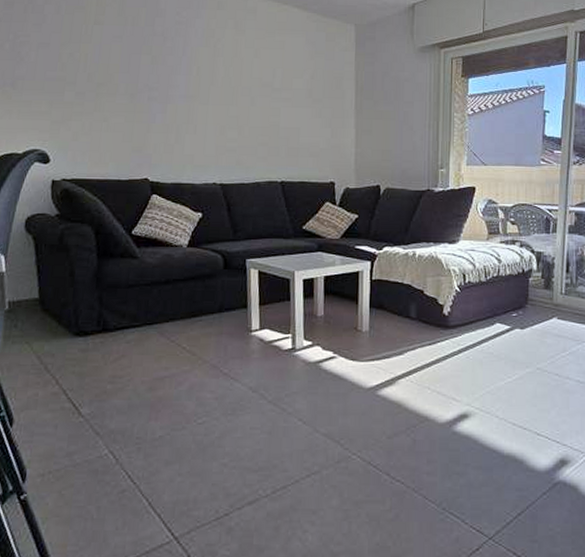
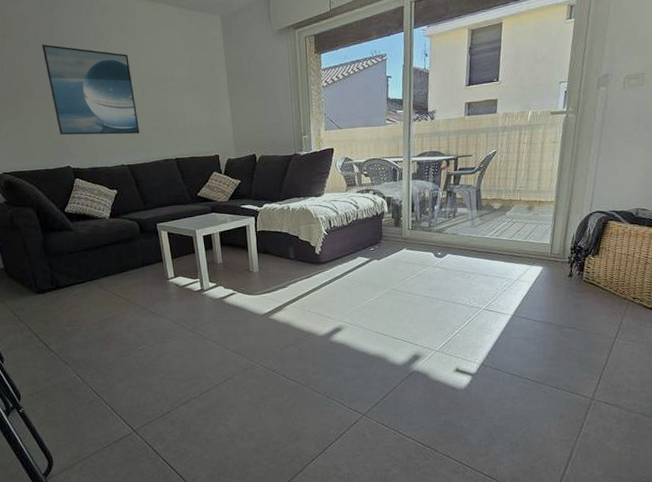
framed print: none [138,36,242,148] -> present [42,44,139,135]

